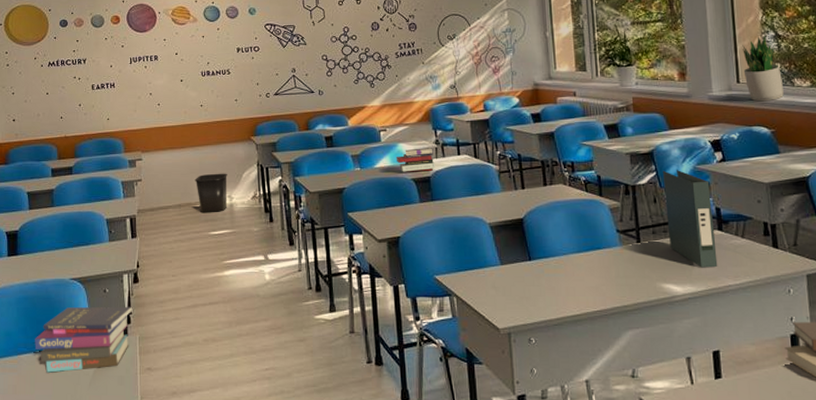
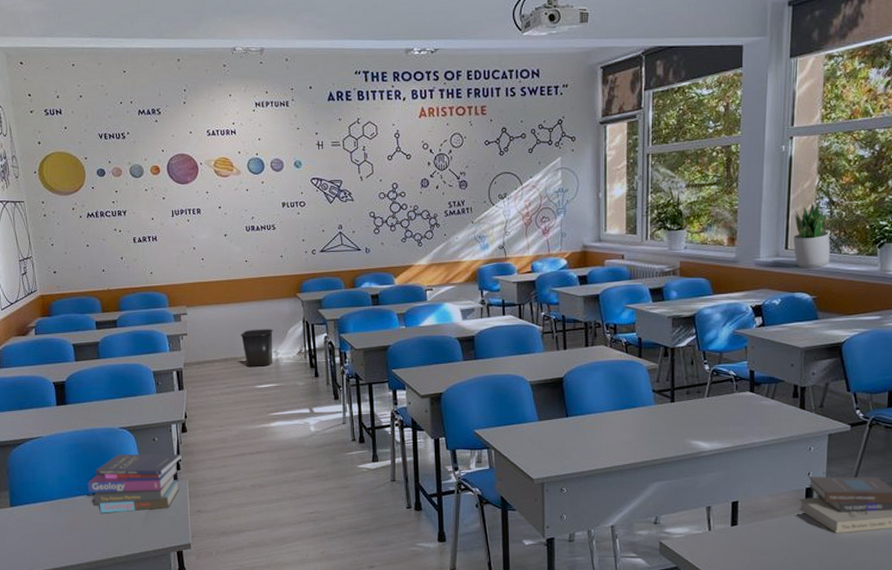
books: present [395,148,436,173] -> none [441,308,481,332]
binder: present [663,170,718,268] -> none [701,334,747,427]

